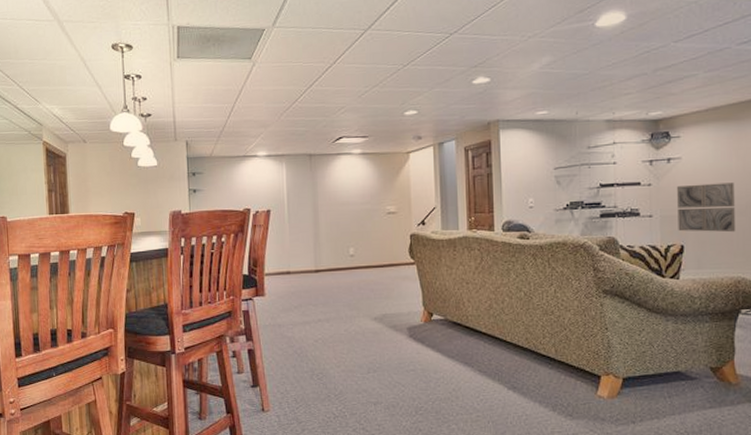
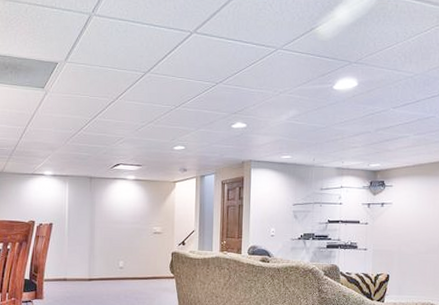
wall art: present [677,182,735,233] -> none [386,225,431,267]

